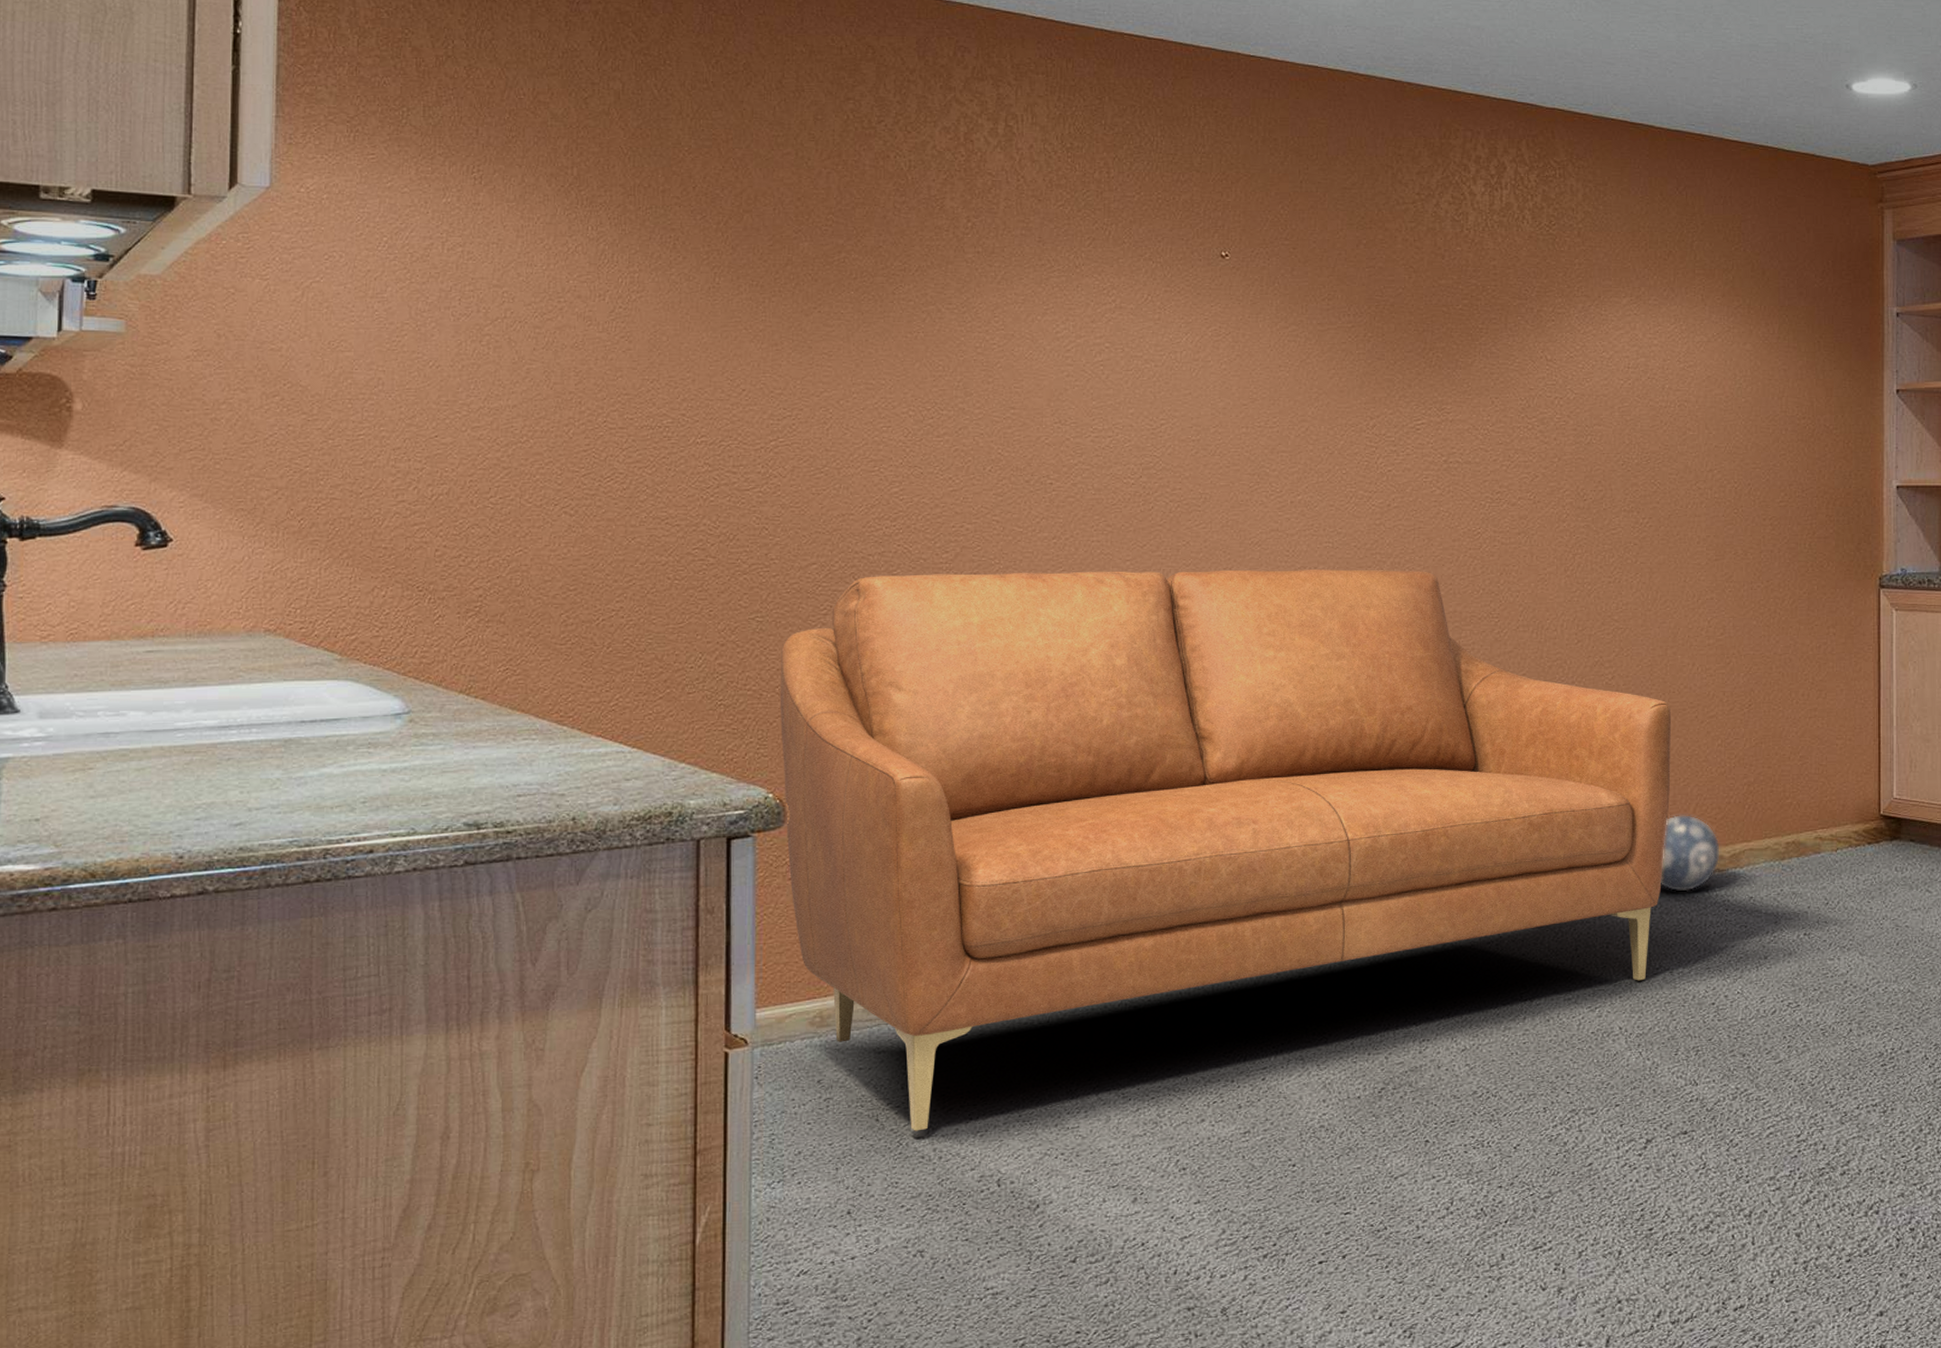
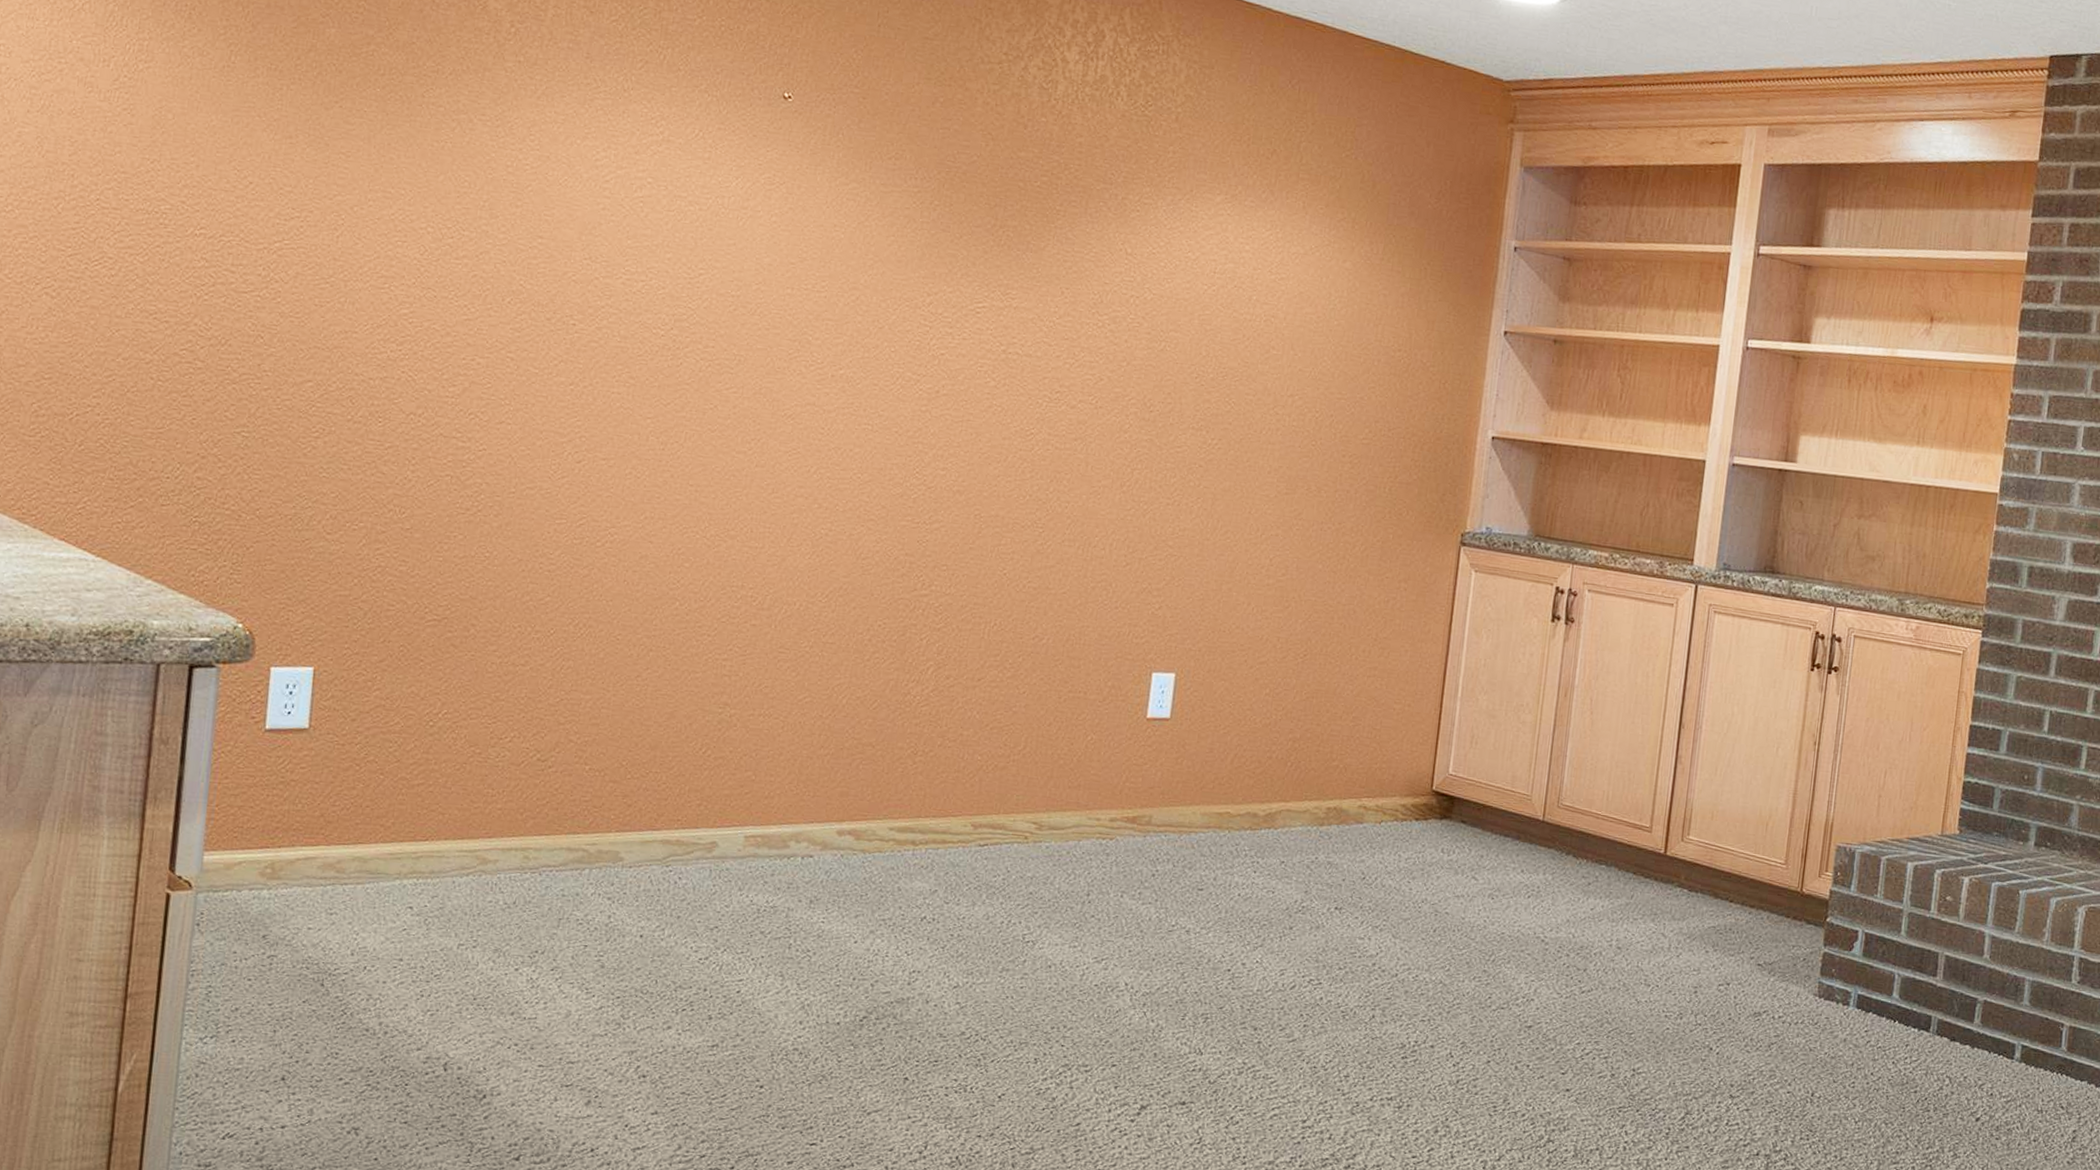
sofa: present [779,569,1672,1131] -> none [253,402,1219,1002]
decorative ball: present [1661,814,1721,892] -> none [1187,763,1257,848]

